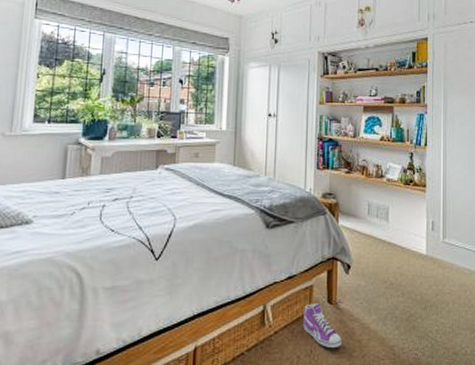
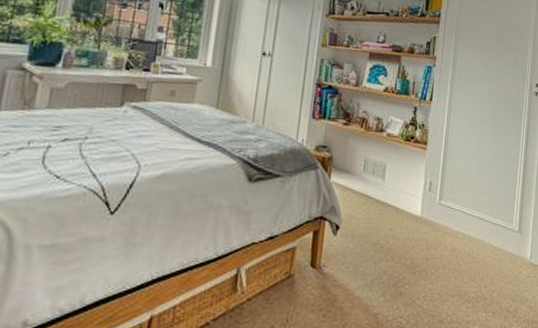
sneaker: present [303,303,342,349] -> none [280,267,323,317]

